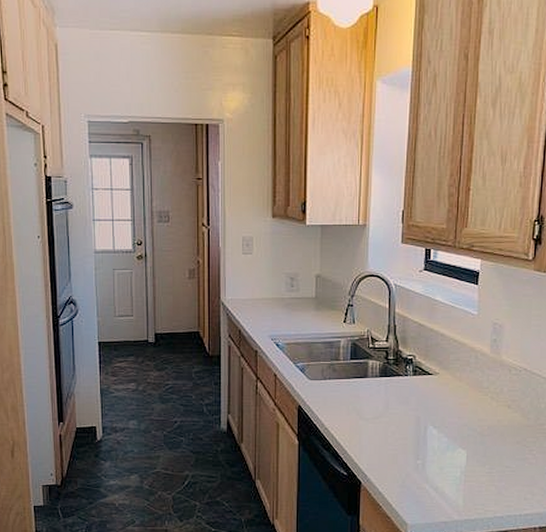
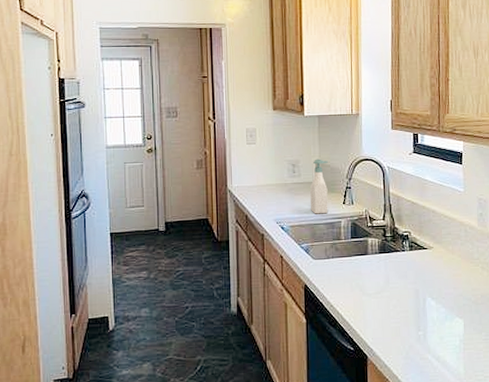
soap bottle: none [309,273,329,332] -> present [310,159,328,214]

